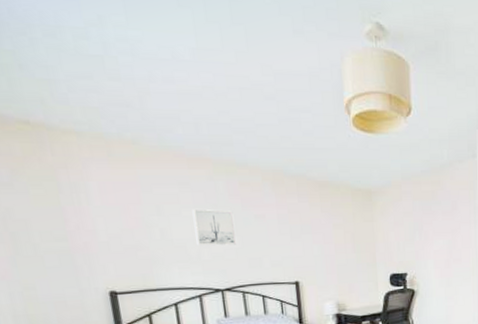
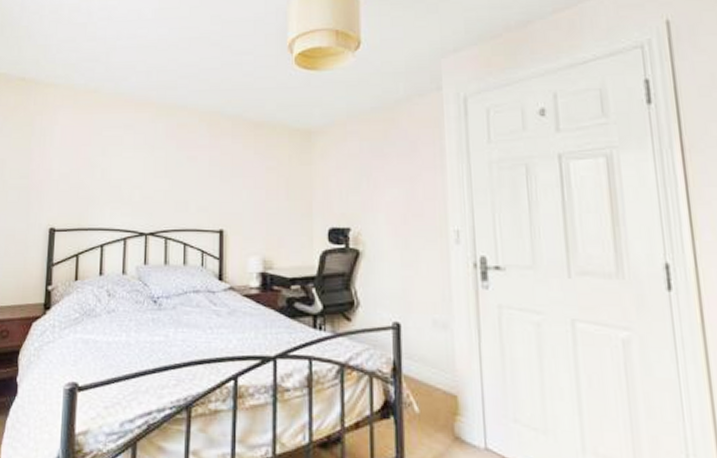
wall art: present [192,208,236,246] -> none [131,150,167,187]

